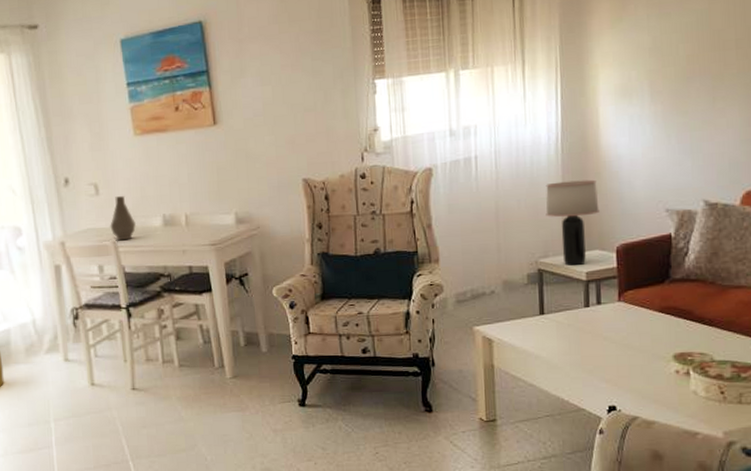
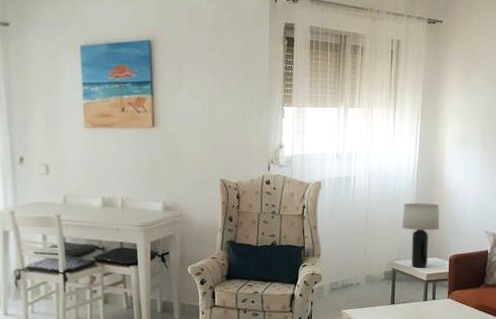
vase: present [110,195,137,241] -> none [56,177,79,216]

